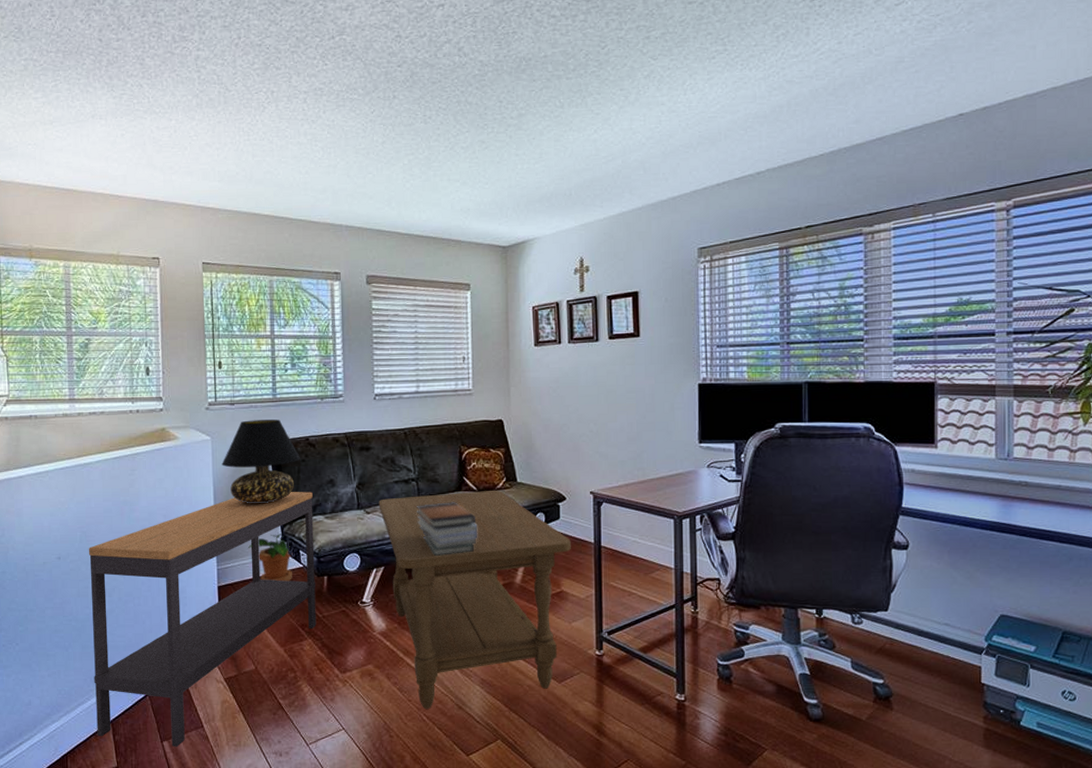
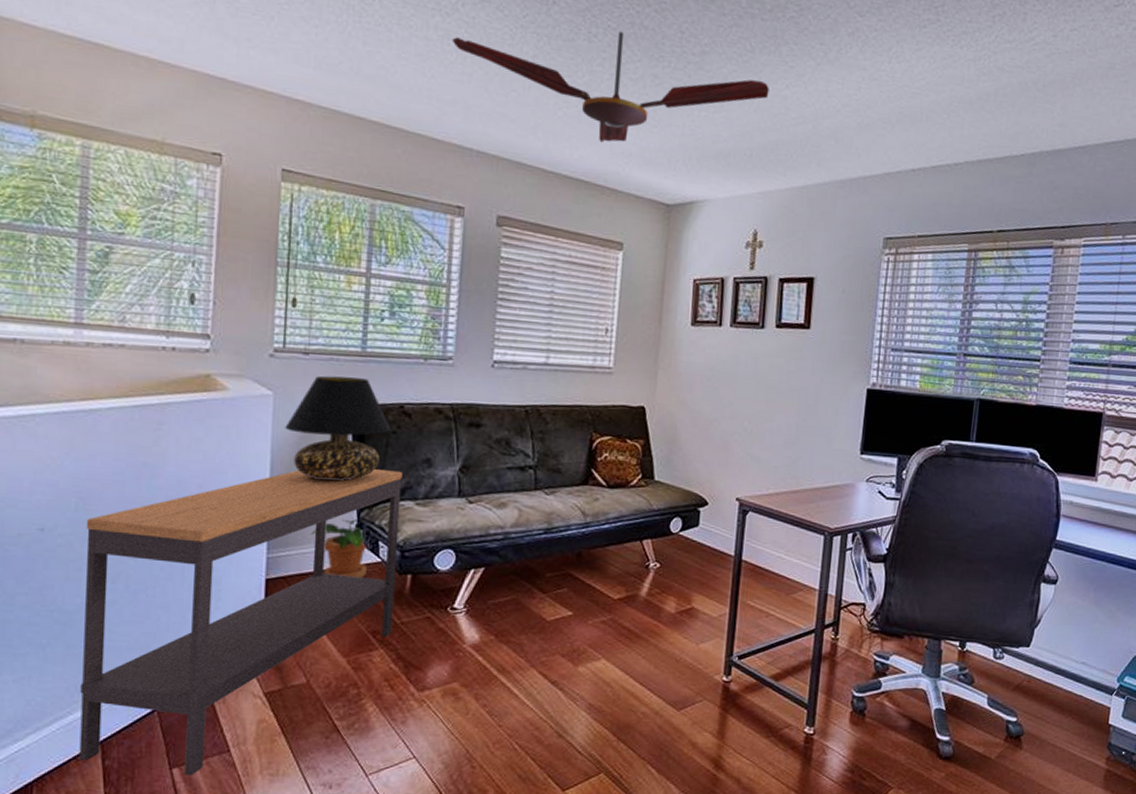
ceiling fan: none [318,110,580,204] -> present [452,31,769,143]
coffee table: present [378,491,571,709] -> none [485,486,709,736]
book stack: present [417,502,478,556] -> none [530,497,603,559]

